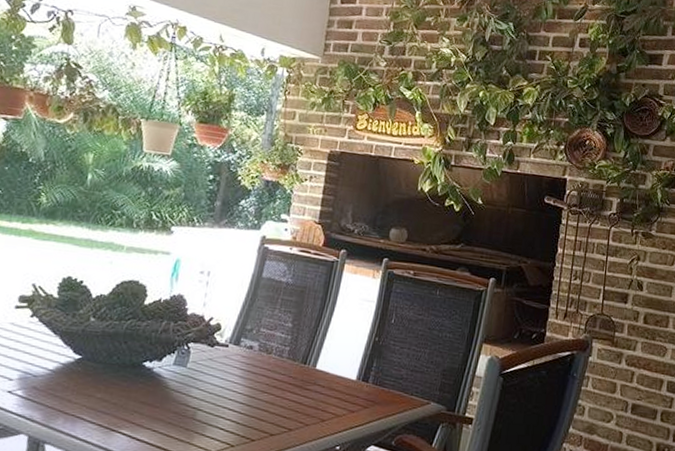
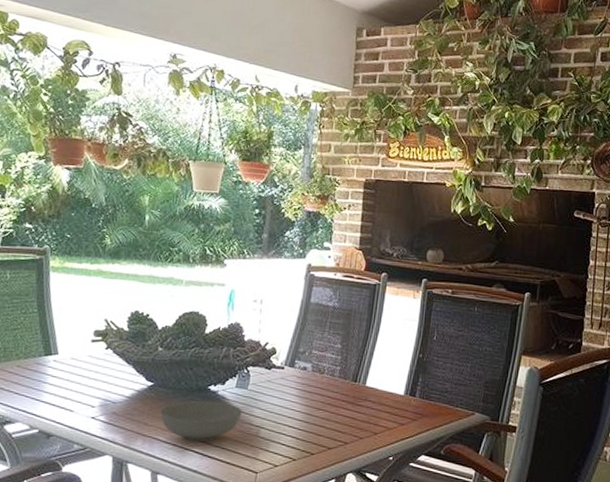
bowl: none [86,377,179,423] -> present [160,401,242,442]

